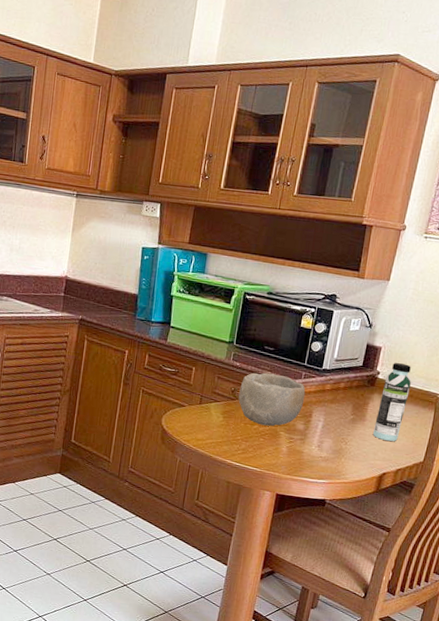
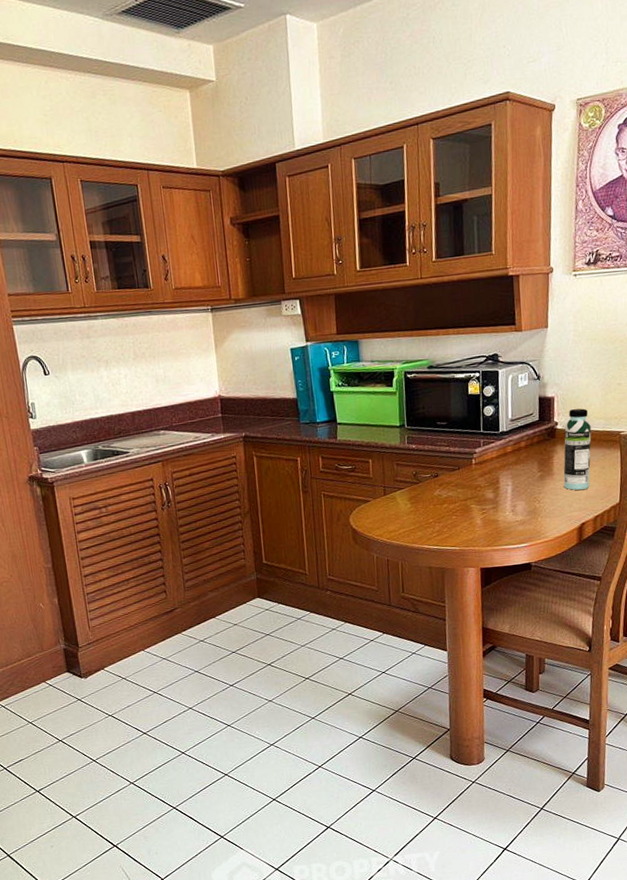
bowl: present [238,372,306,427] -> none [421,448,489,503]

